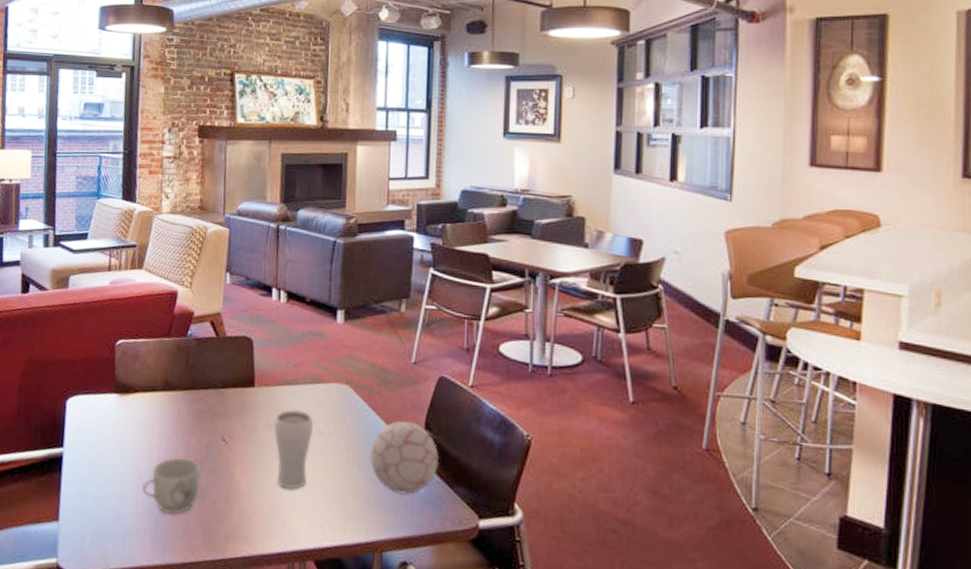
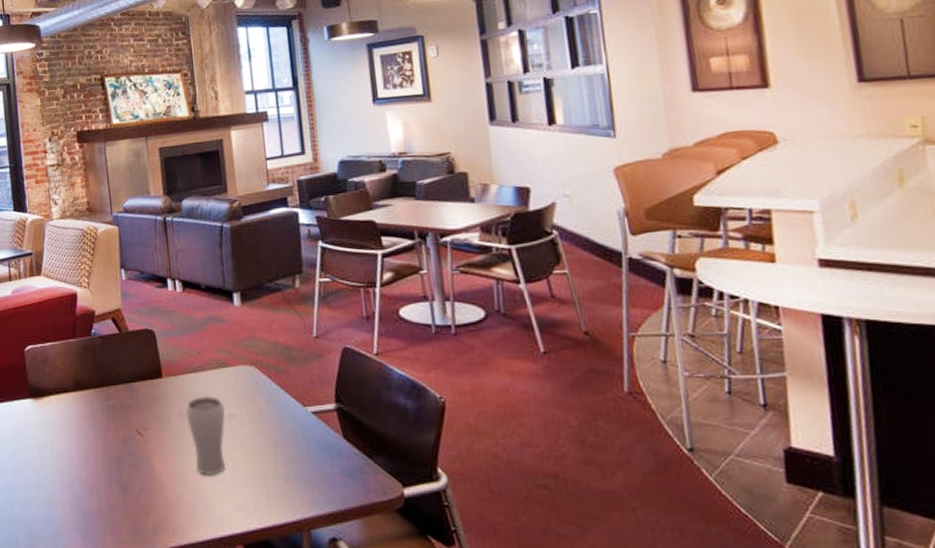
mug: present [141,457,200,515] -> none [66,455,122,512]
decorative ball: present [369,420,440,495] -> none [284,395,355,470]

